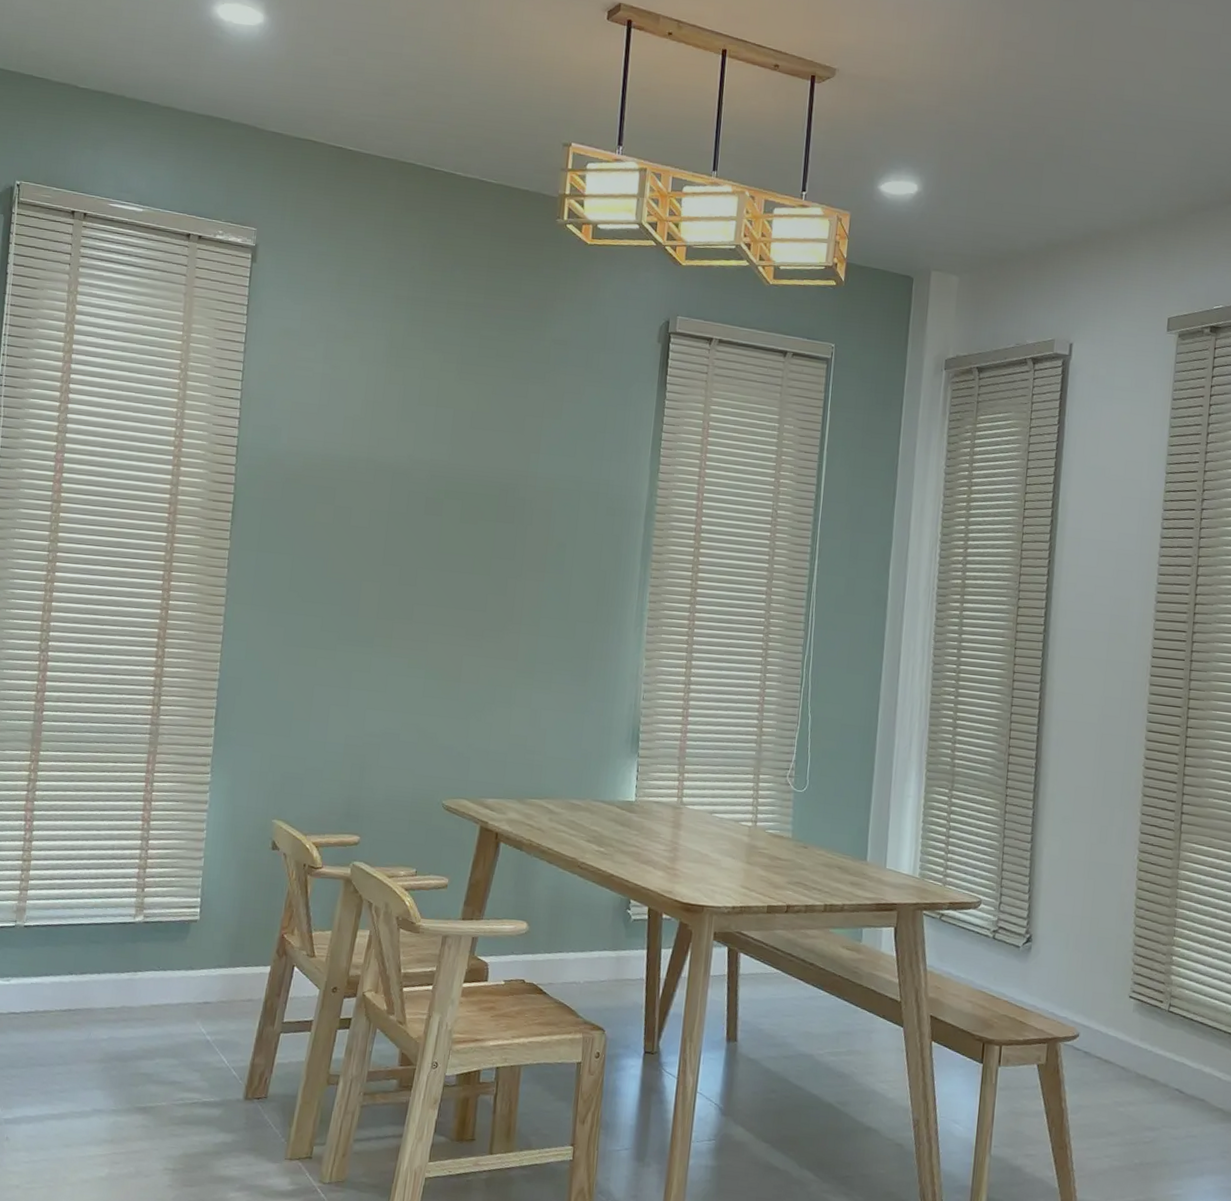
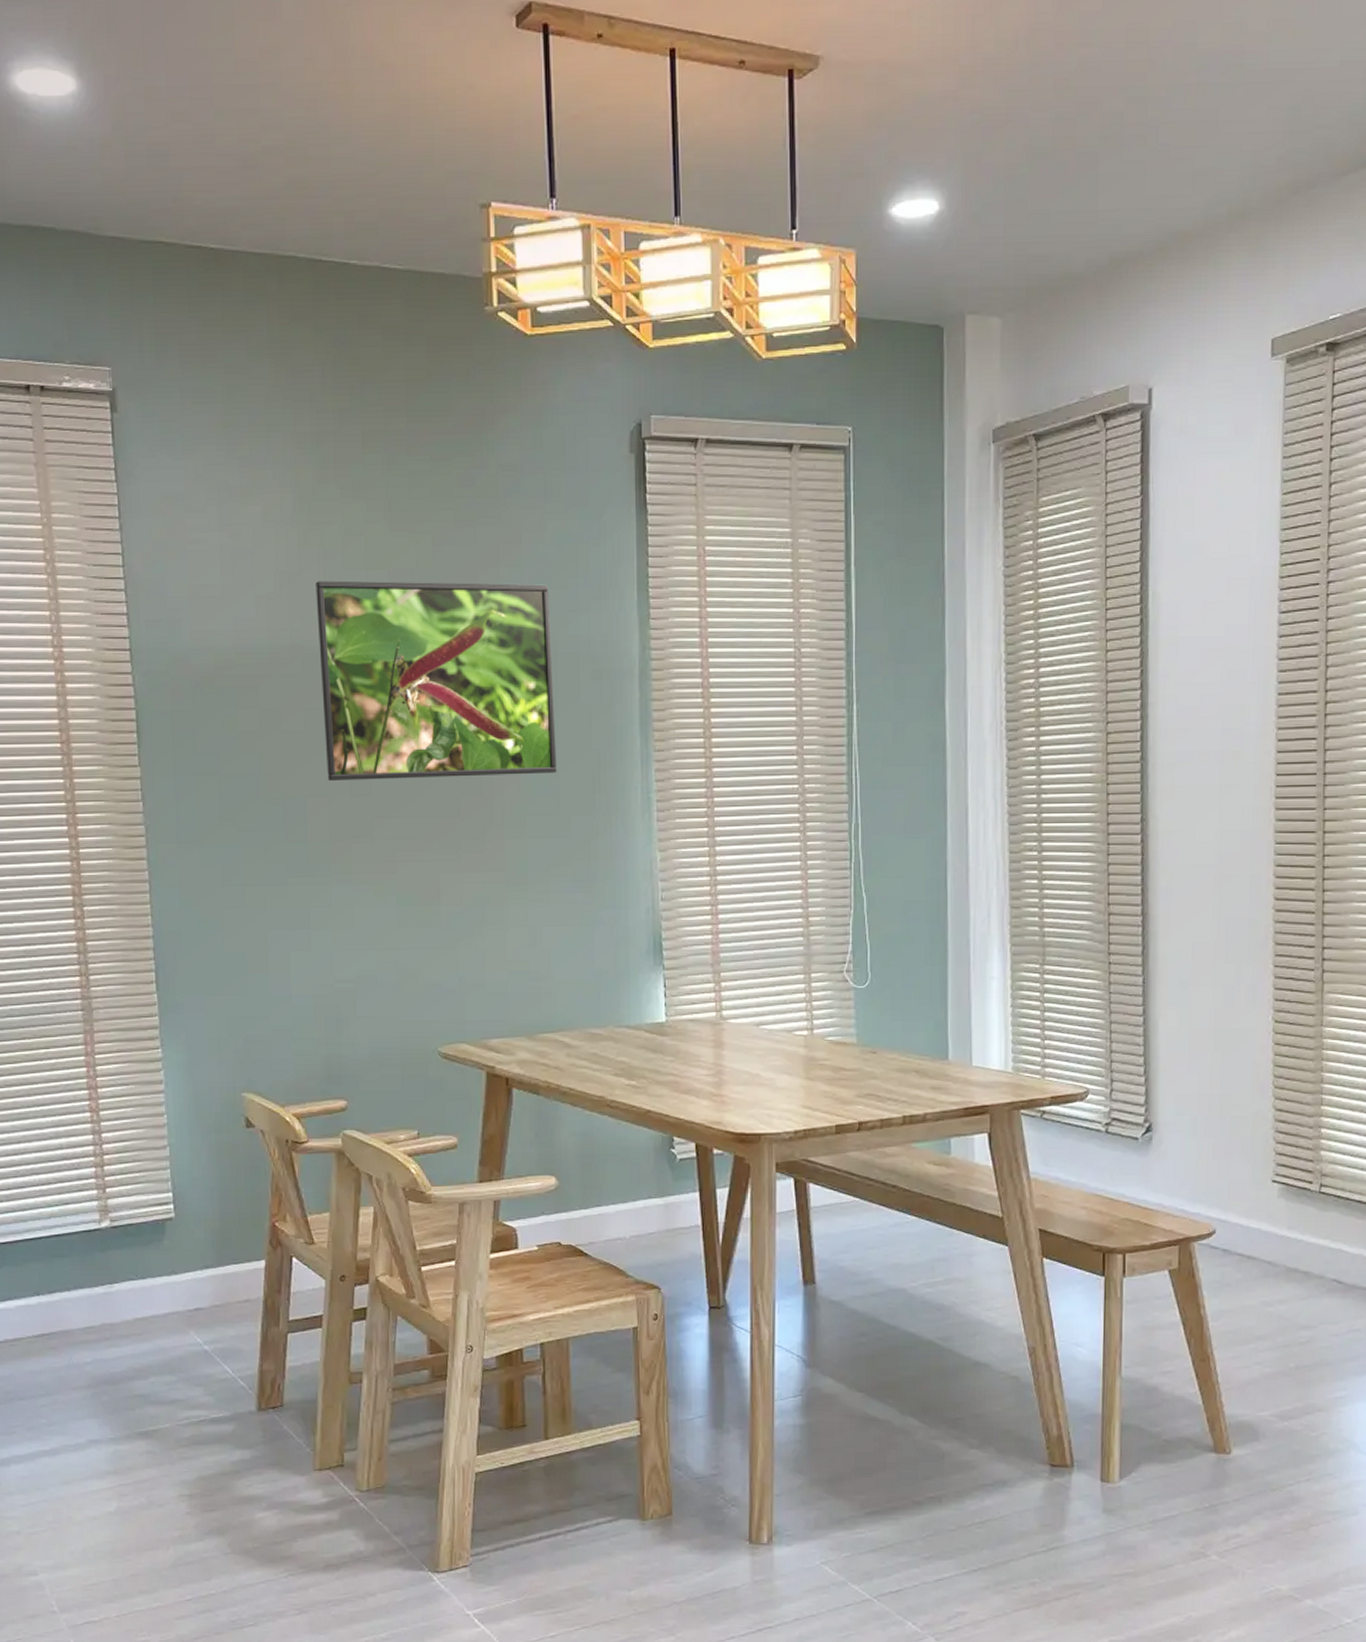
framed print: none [382,411,581,586] -> present [316,581,557,782]

